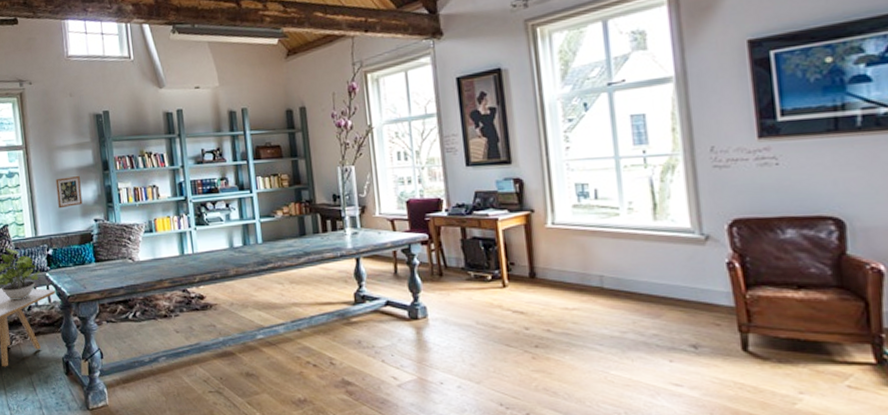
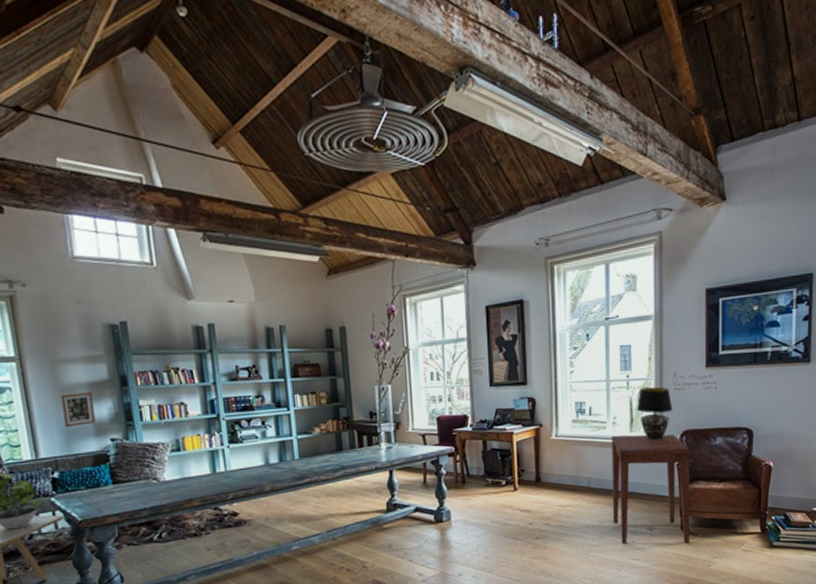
side table: none [626,223,759,370] -> present [610,434,691,544]
table lamp: none [660,164,714,231] -> present [637,387,673,440]

